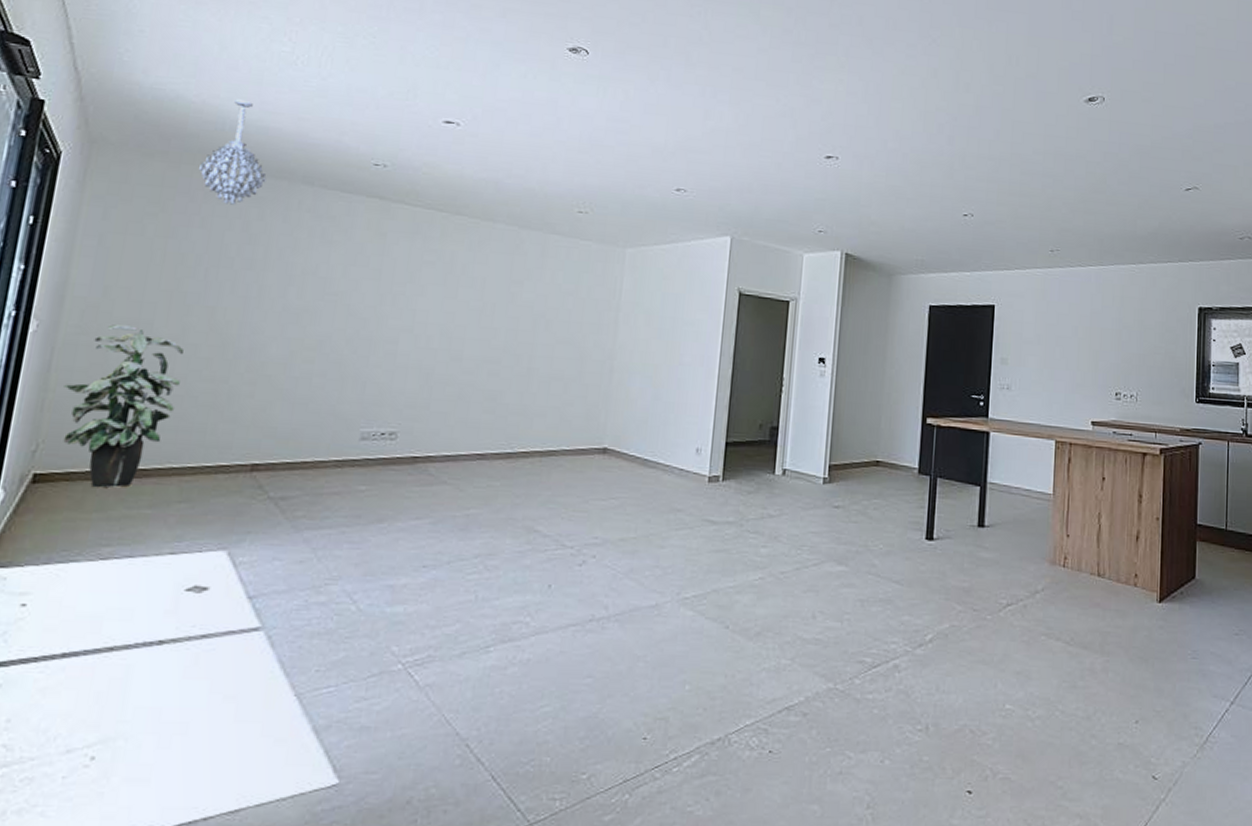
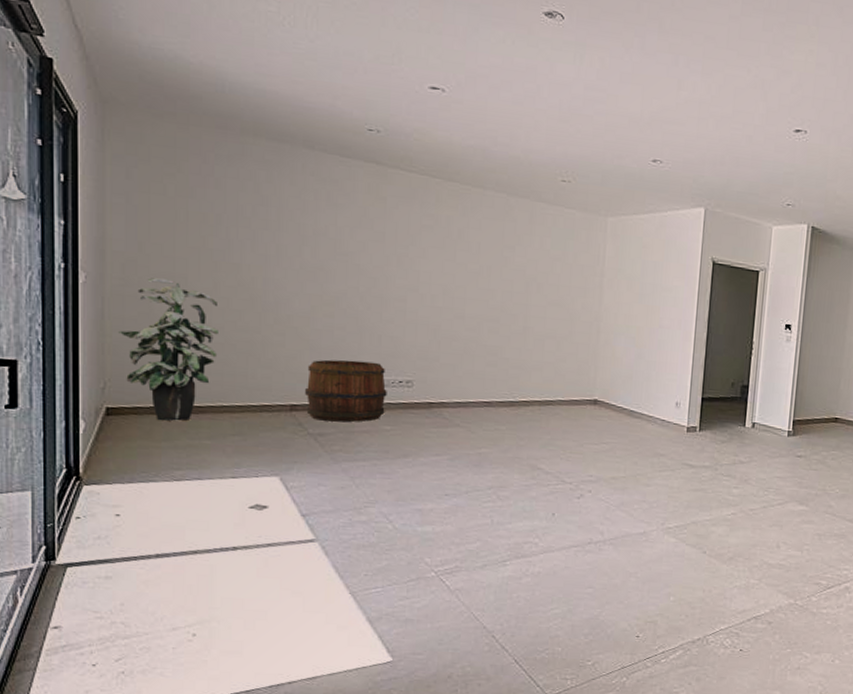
chandelier: present [198,99,267,205] -> none [205,60,270,167]
barrel: none [269,410,367,483] -> present [305,359,387,422]

